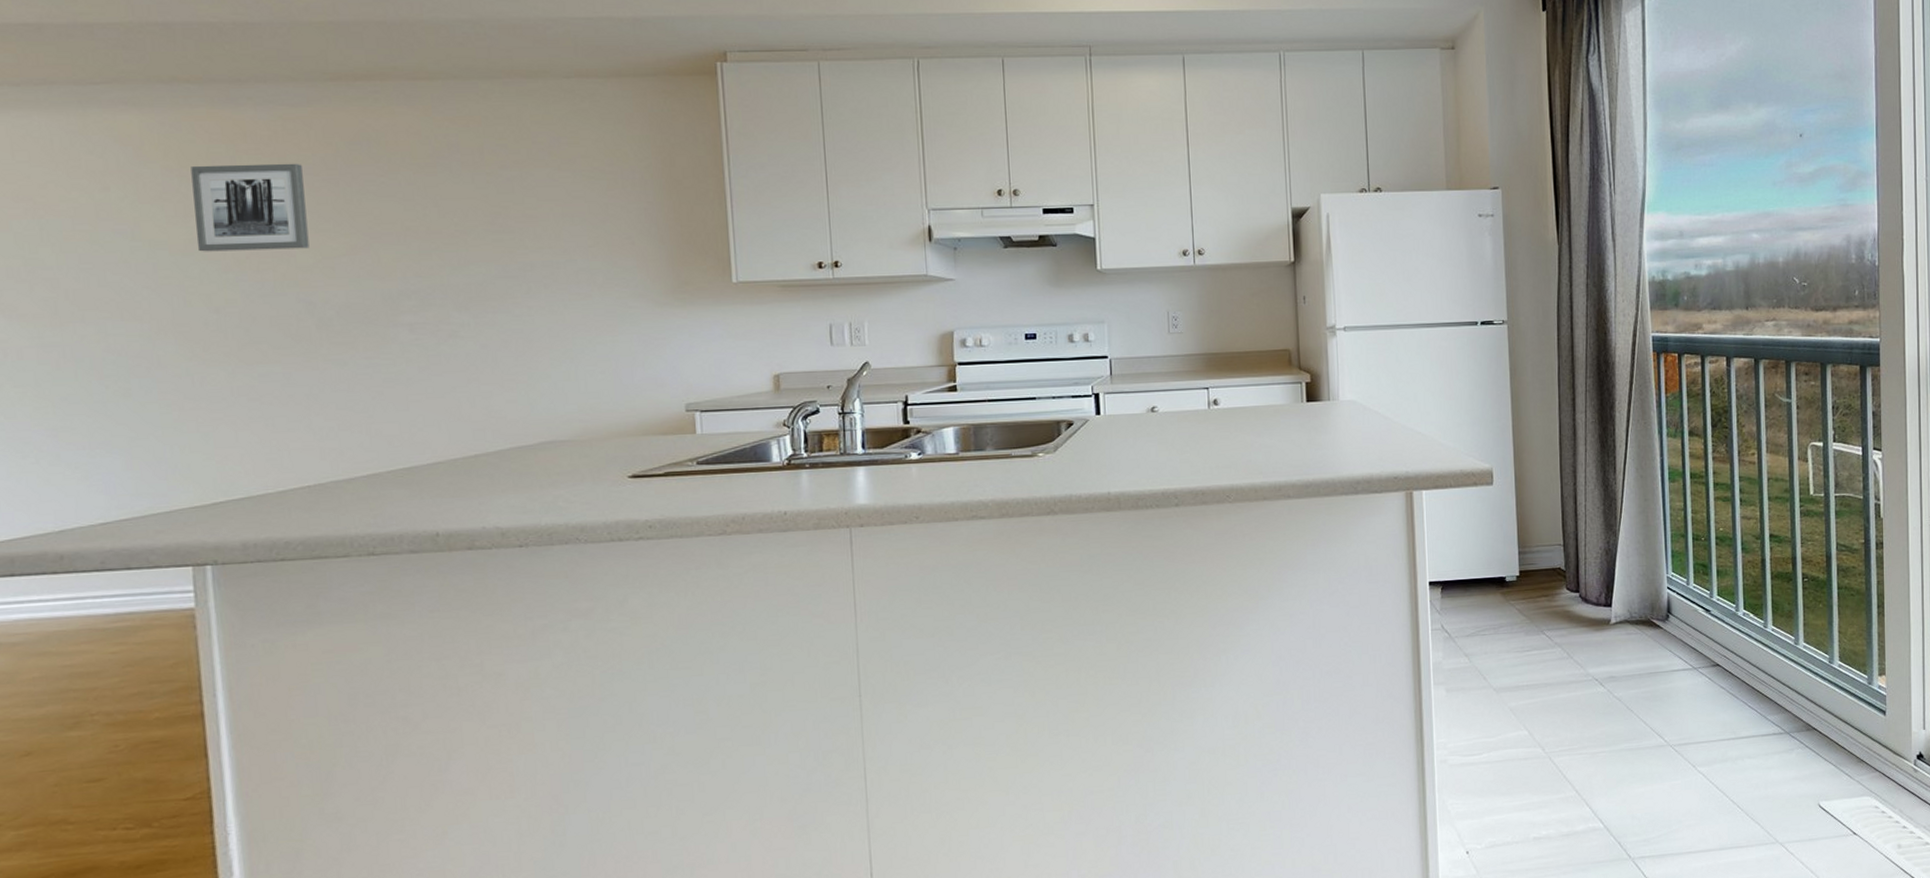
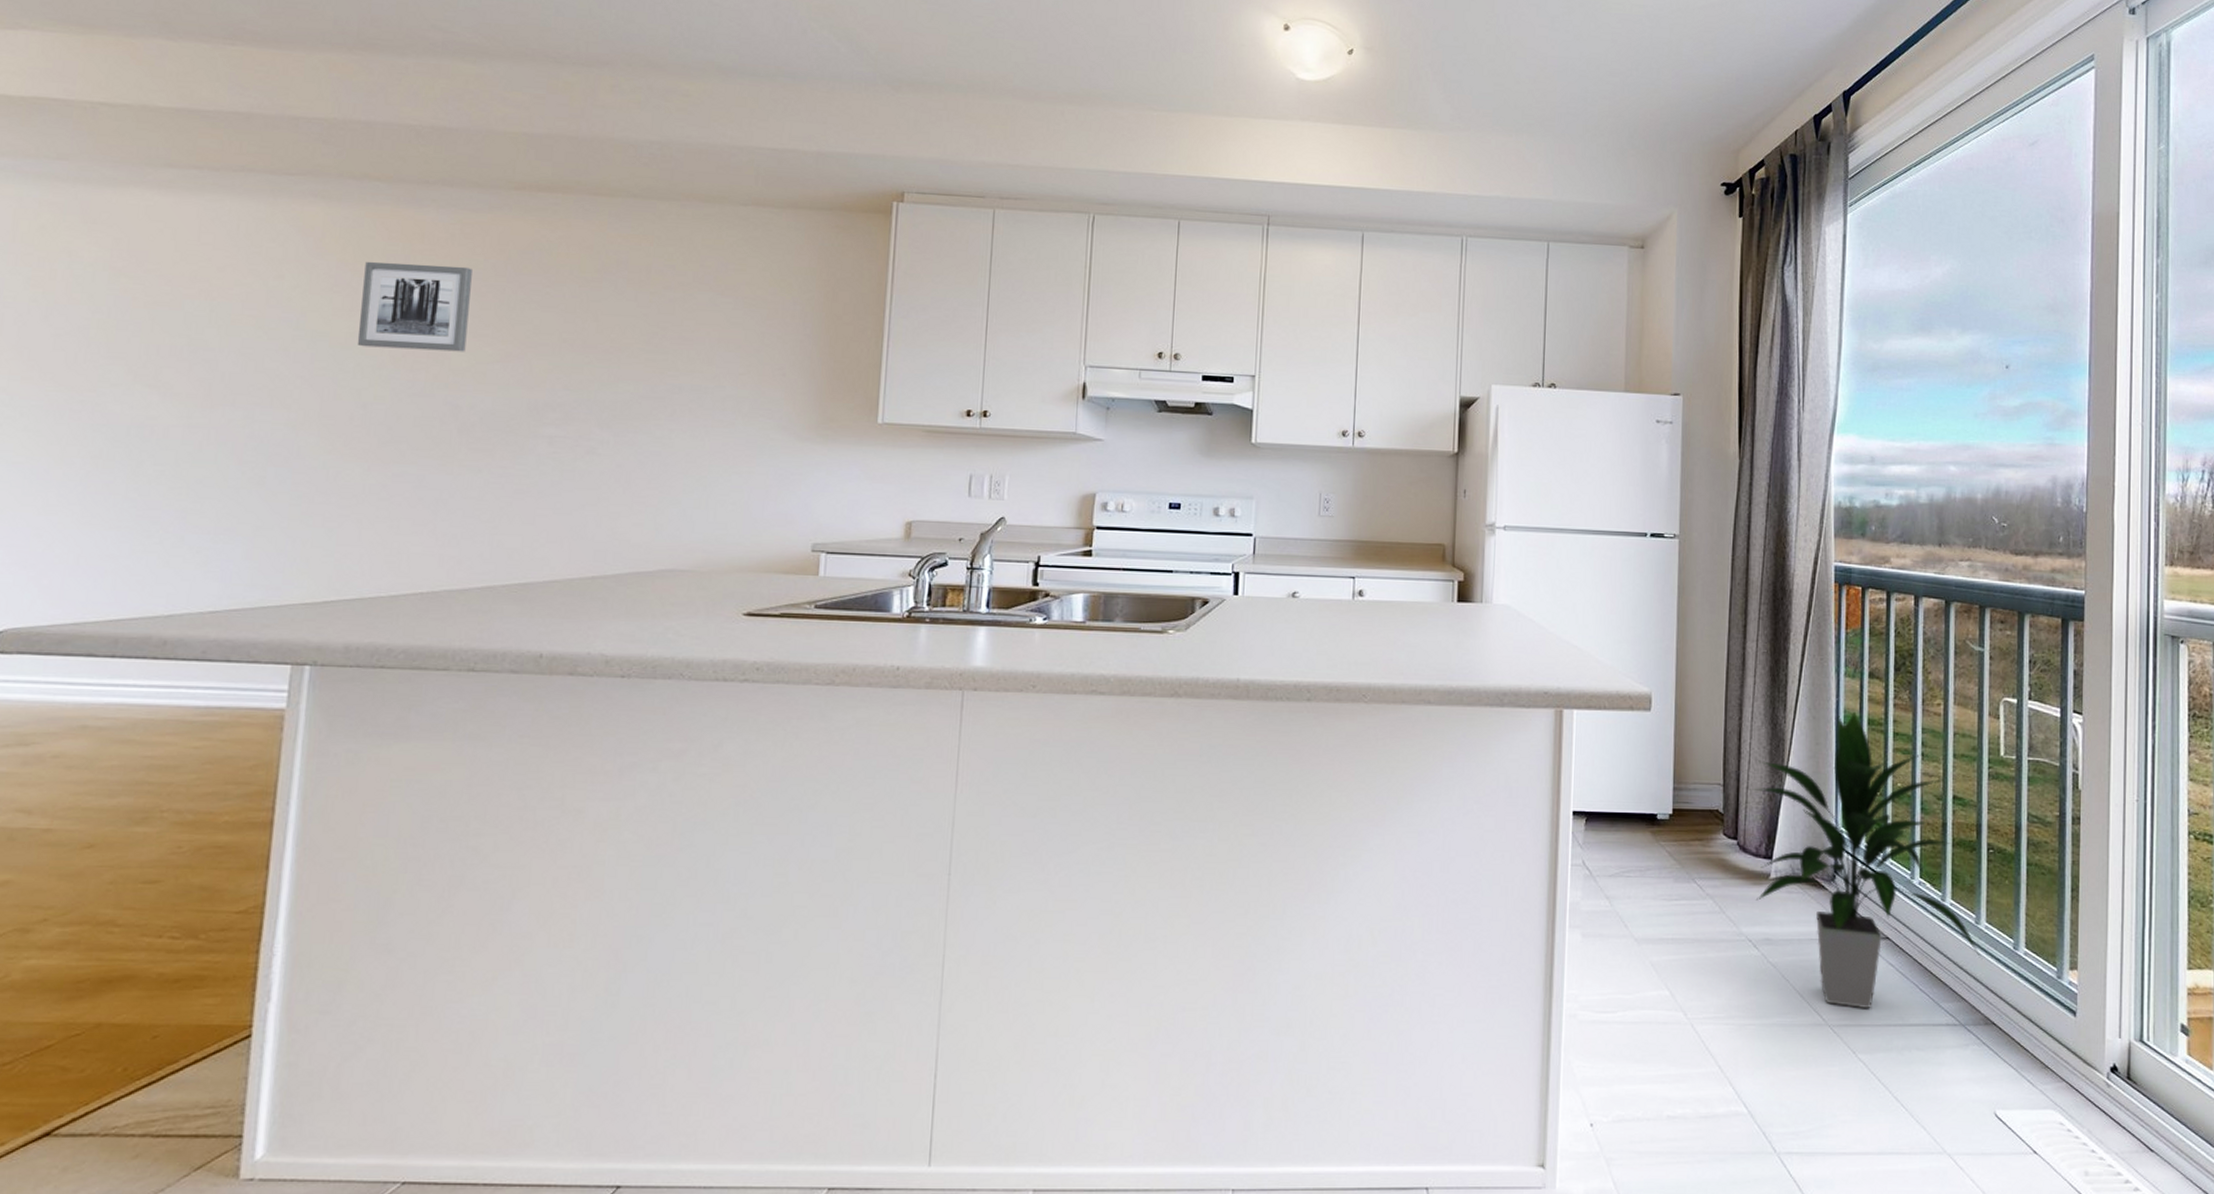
indoor plant: none [1586,467,1801,728] -> present [1748,711,1982,1008]

